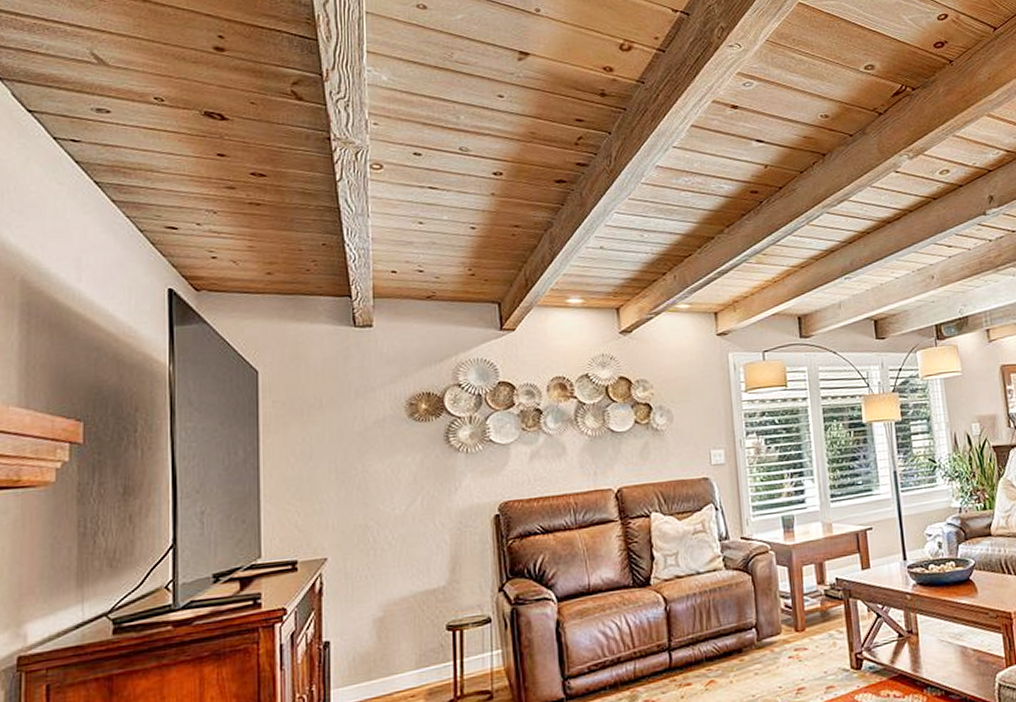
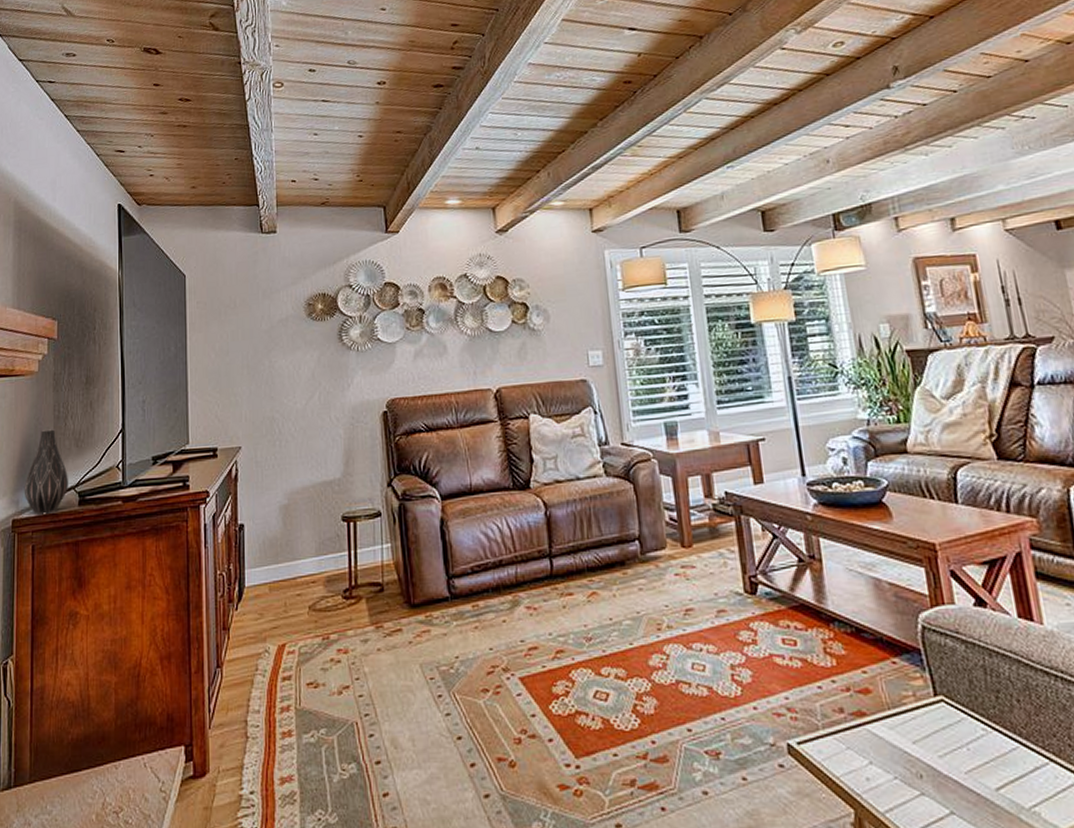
vase: none [34,548,100,649] -> present [24,429,69,515]

